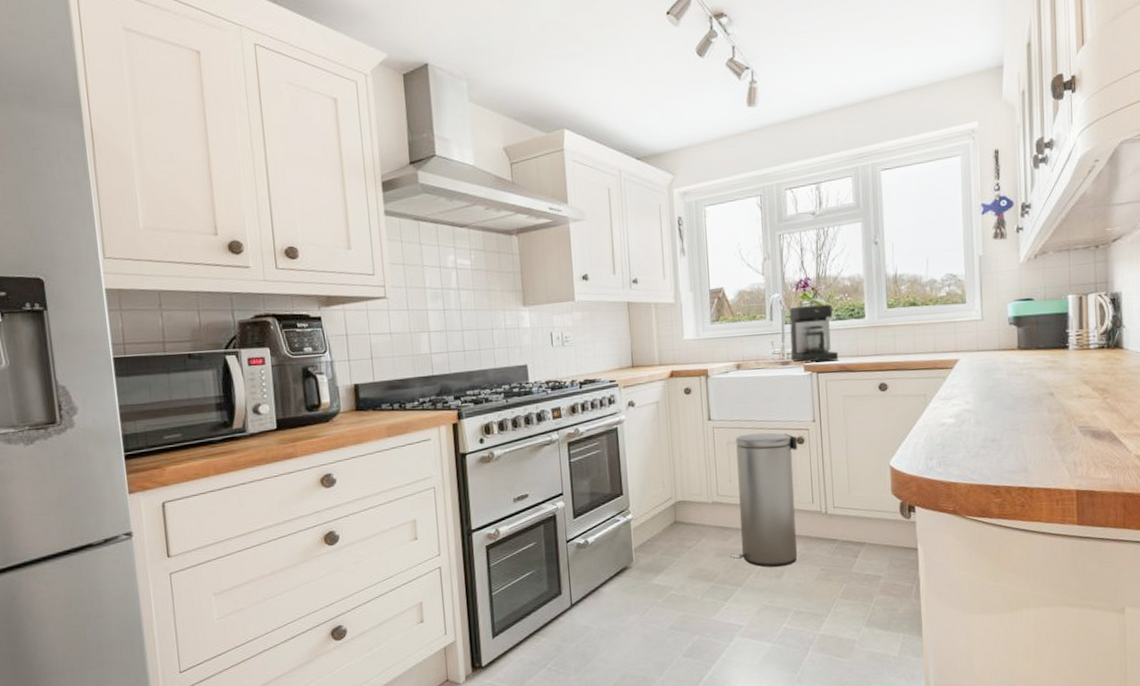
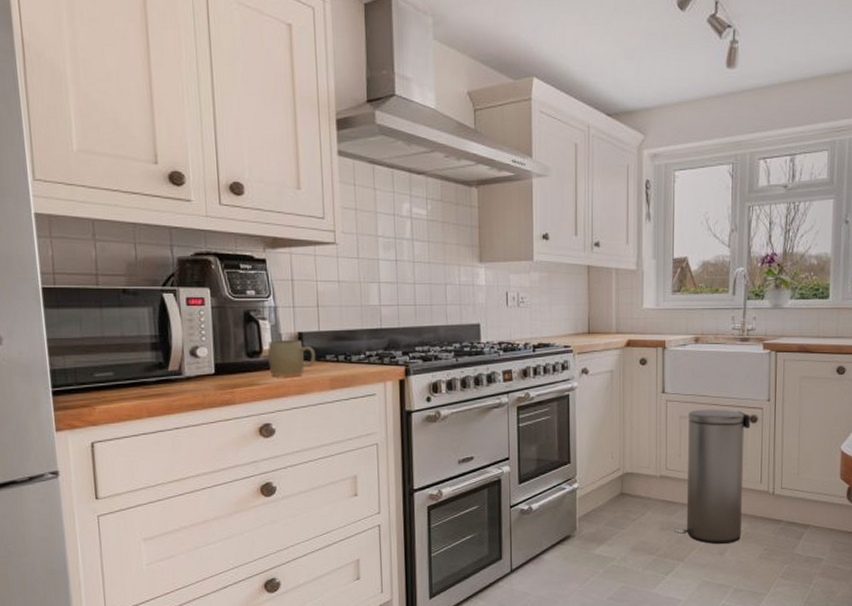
mug: none [326,391,372,428] -> present [268,339,316,376]
coffee maker: present [789,304,839,363] -> none [750,281,799,341]

